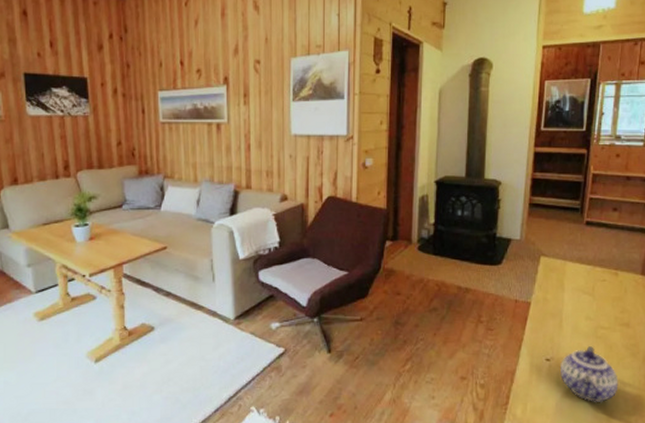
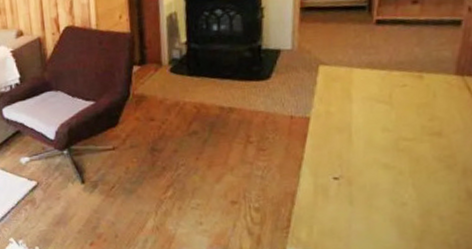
teapot: present [560,346,619,403] -> none [352,161,430,223]

